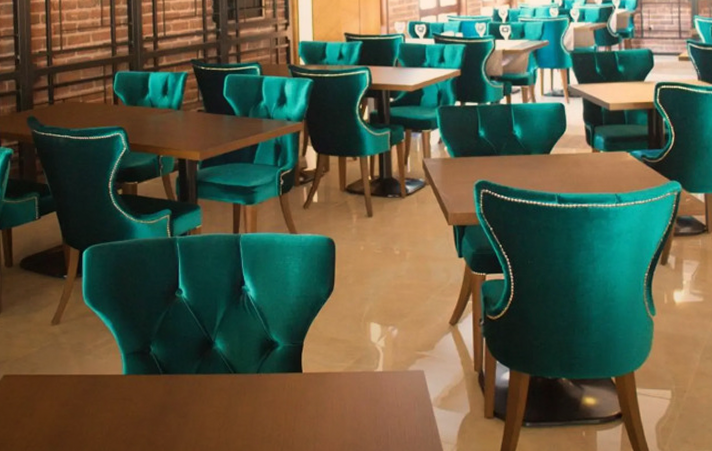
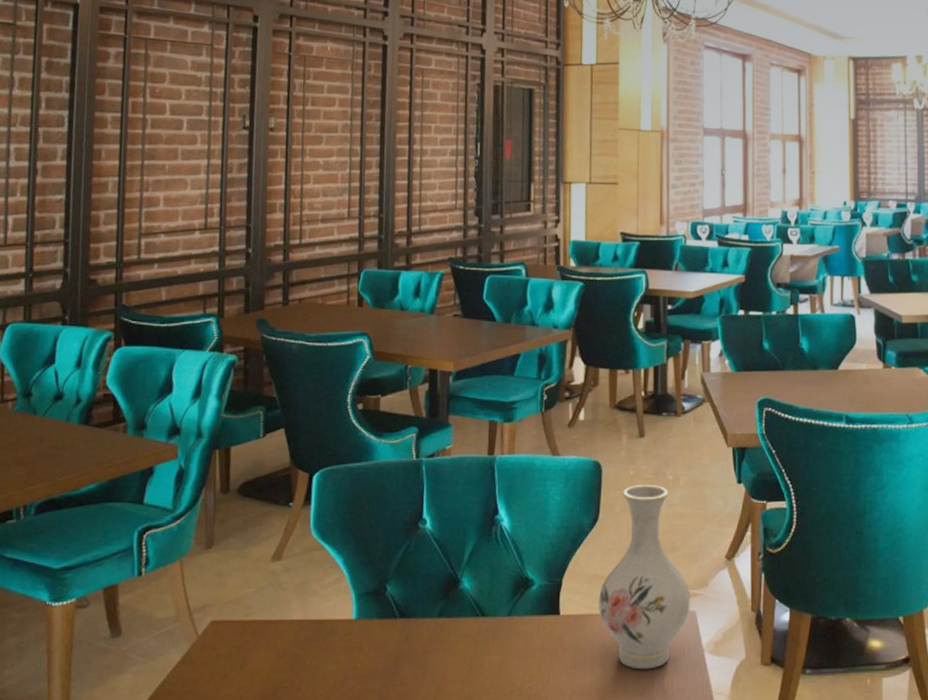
vase: none [335,258,419,421] -> present [598,484,690,670]

